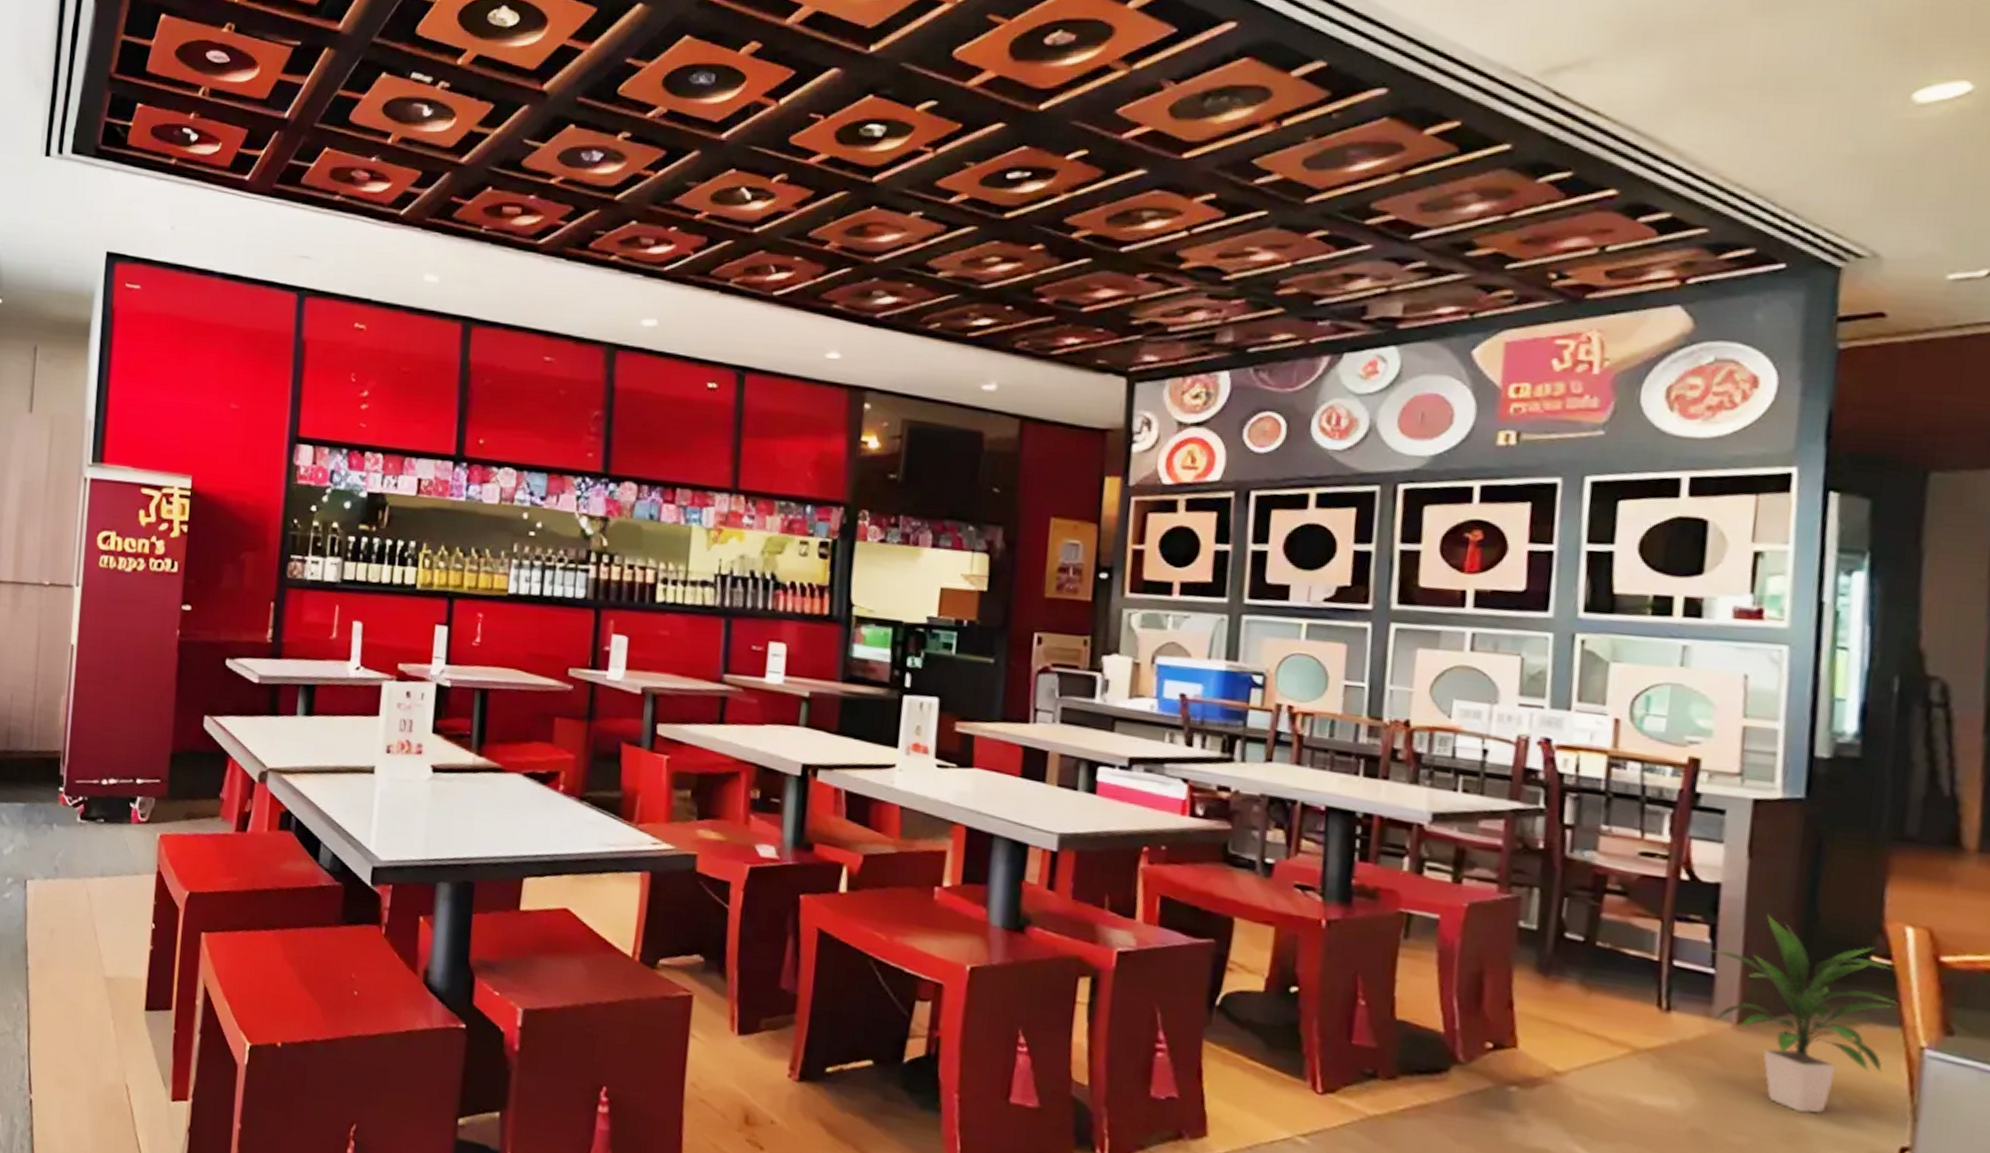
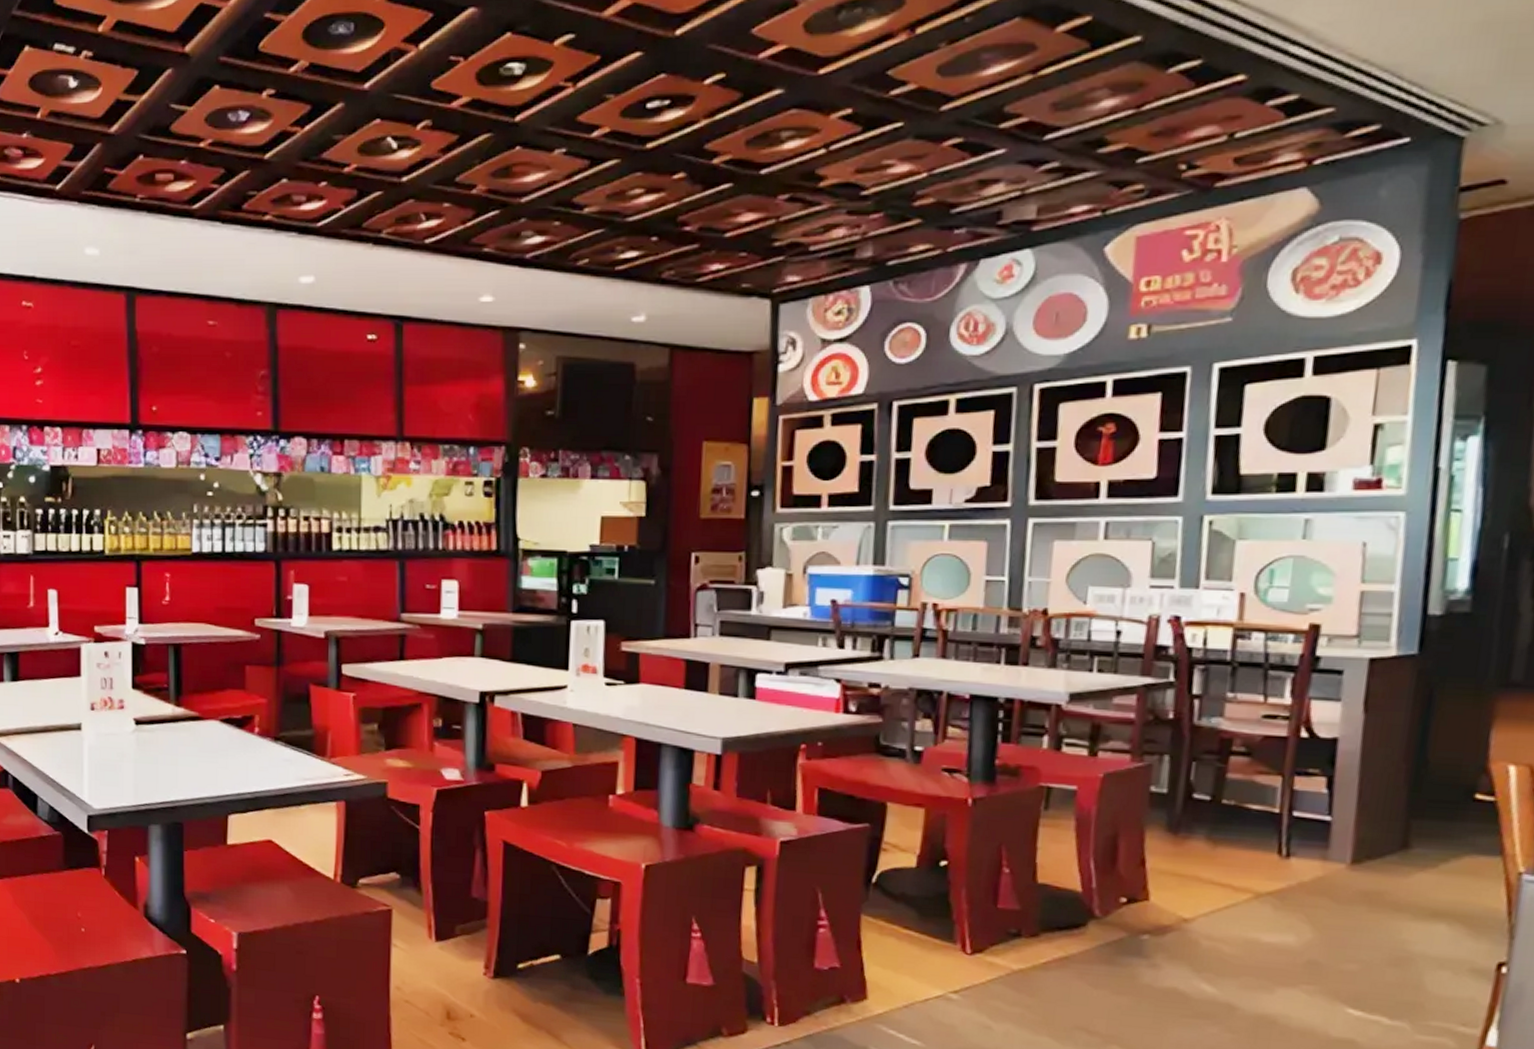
indoor plant: present [1710,914,1898,1113] -> none [1326,763,1499,939]

